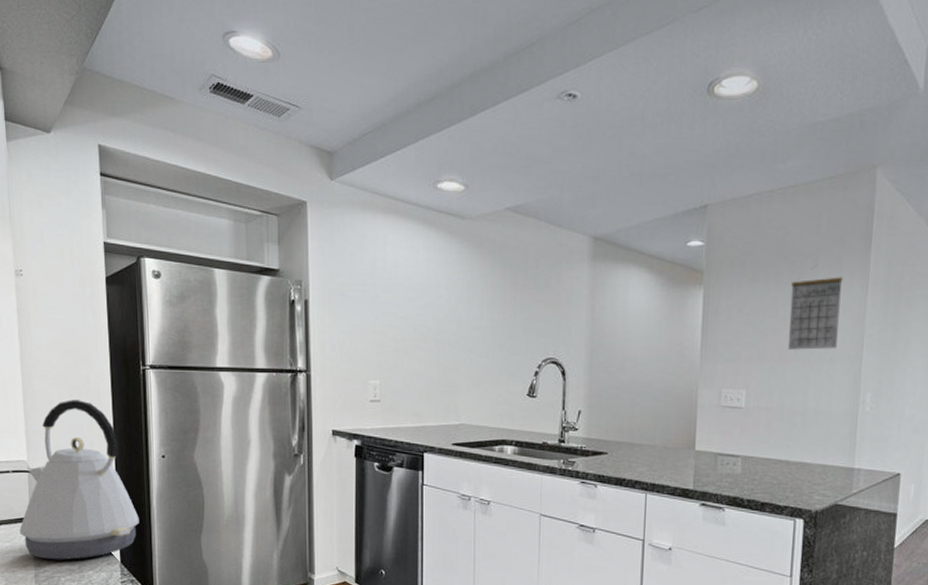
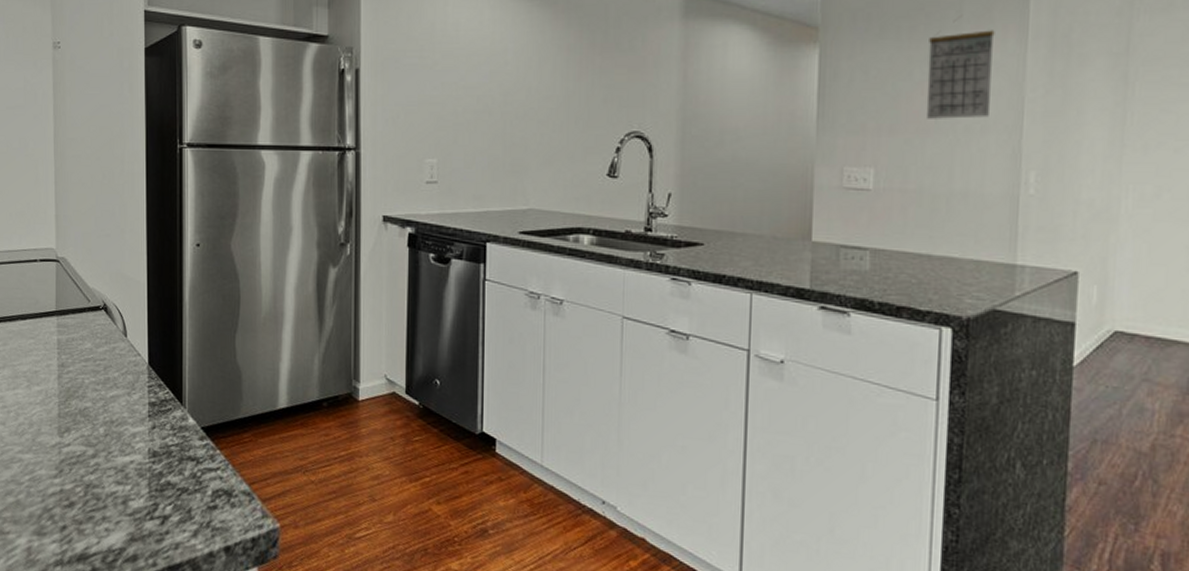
kettle: present [19,400,139,561] -> none [45,182,170,360]

